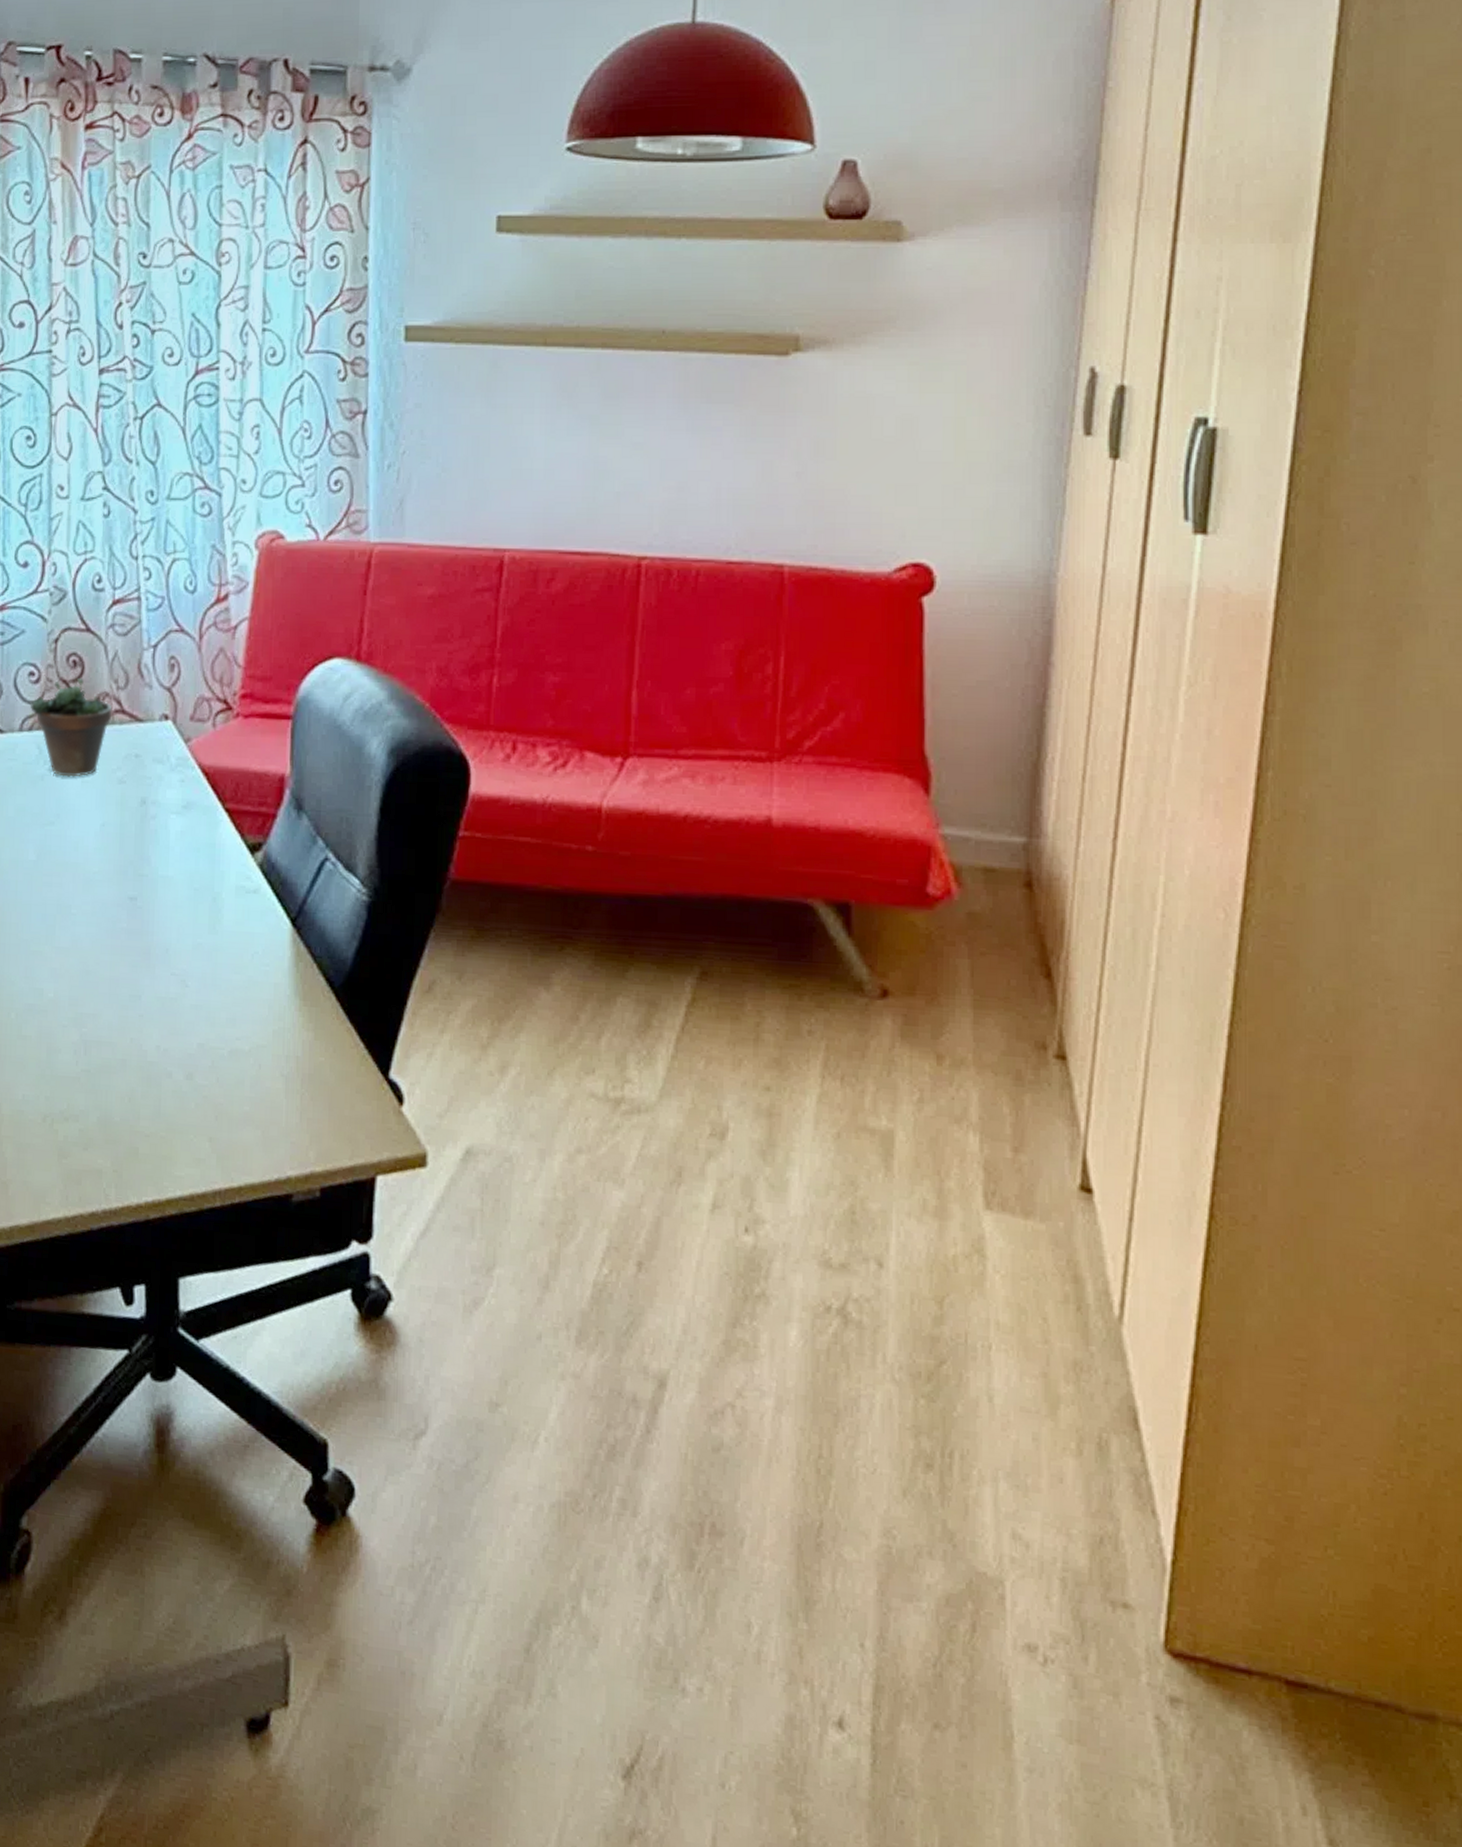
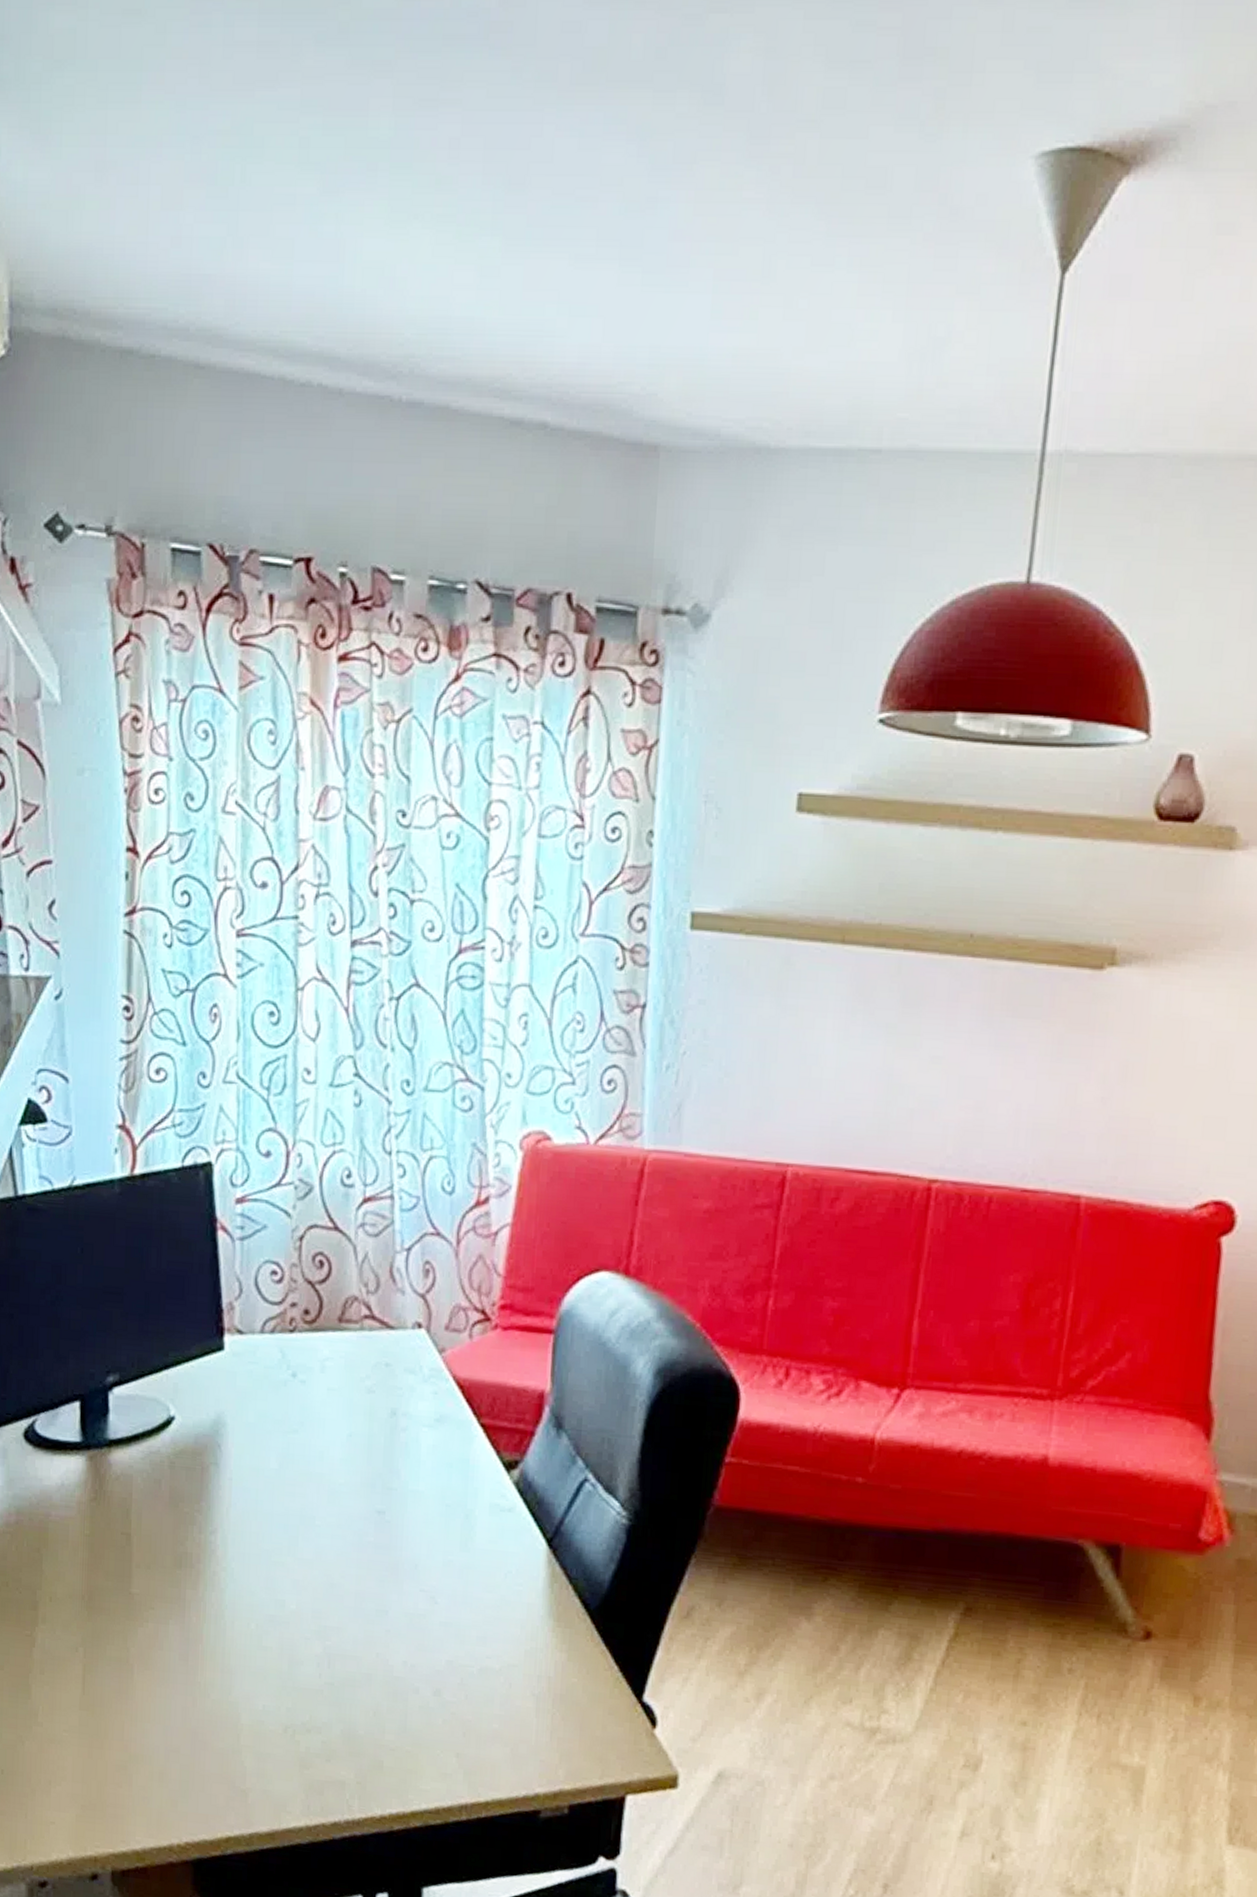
succulent plant: present [31,655,113,777] -> none [273,1255,362,1384]

